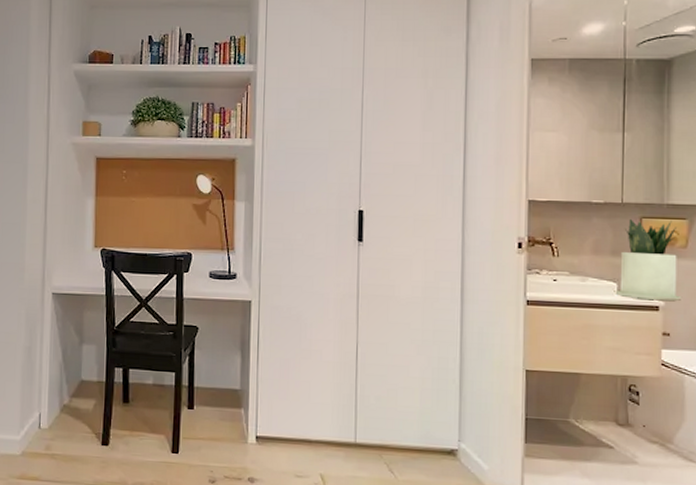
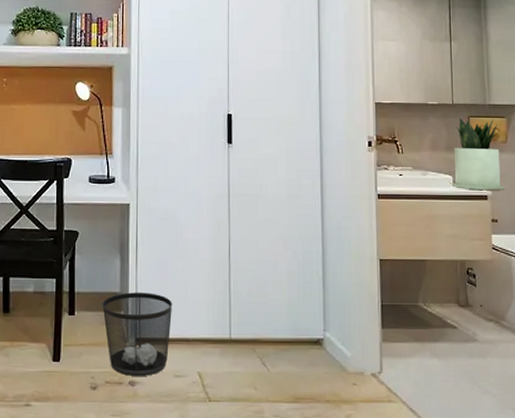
waste bin: none [222,390,294,474] -> present [102,292,172,376]

